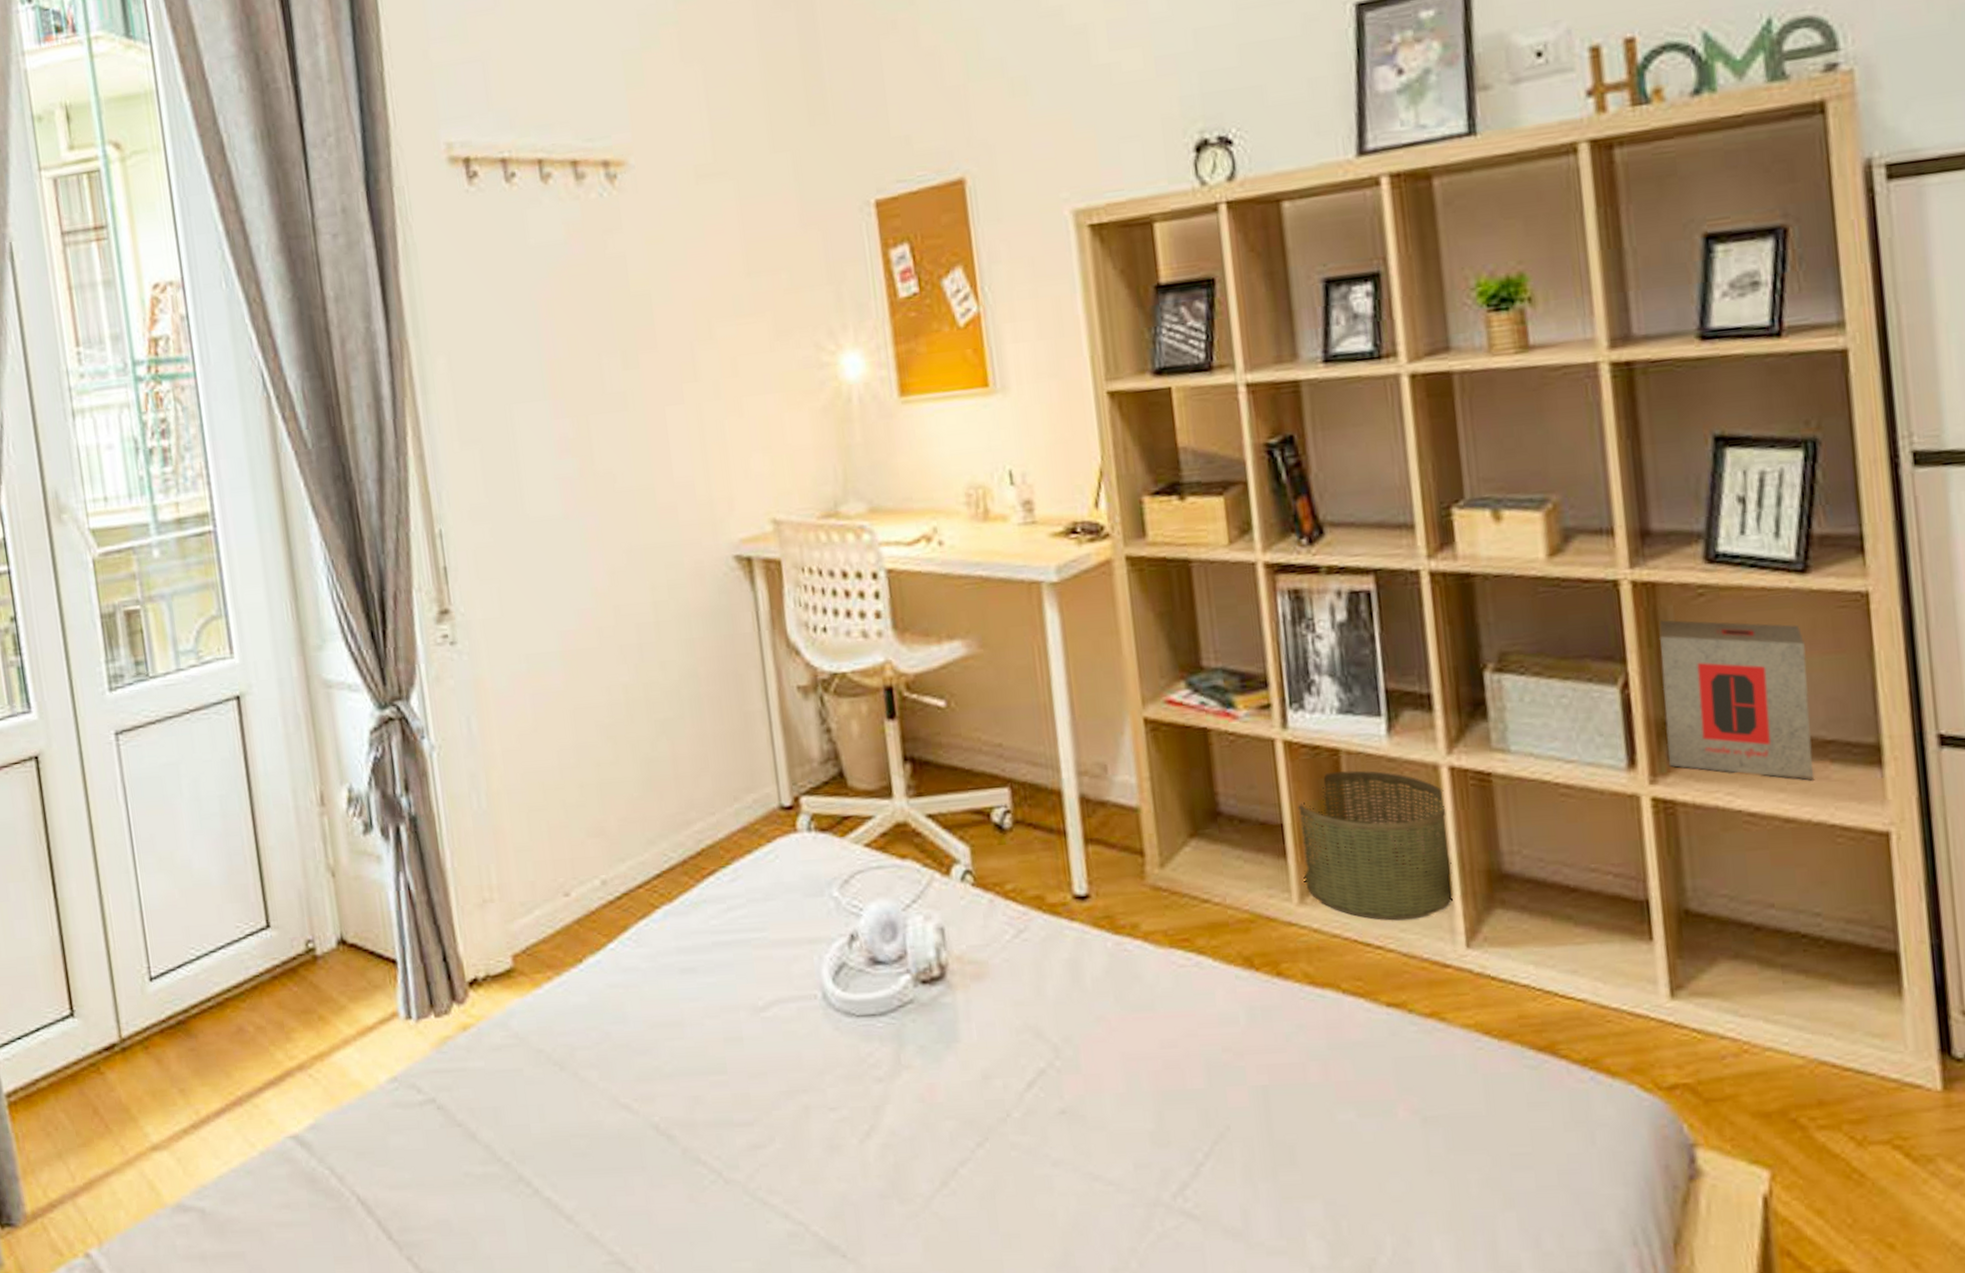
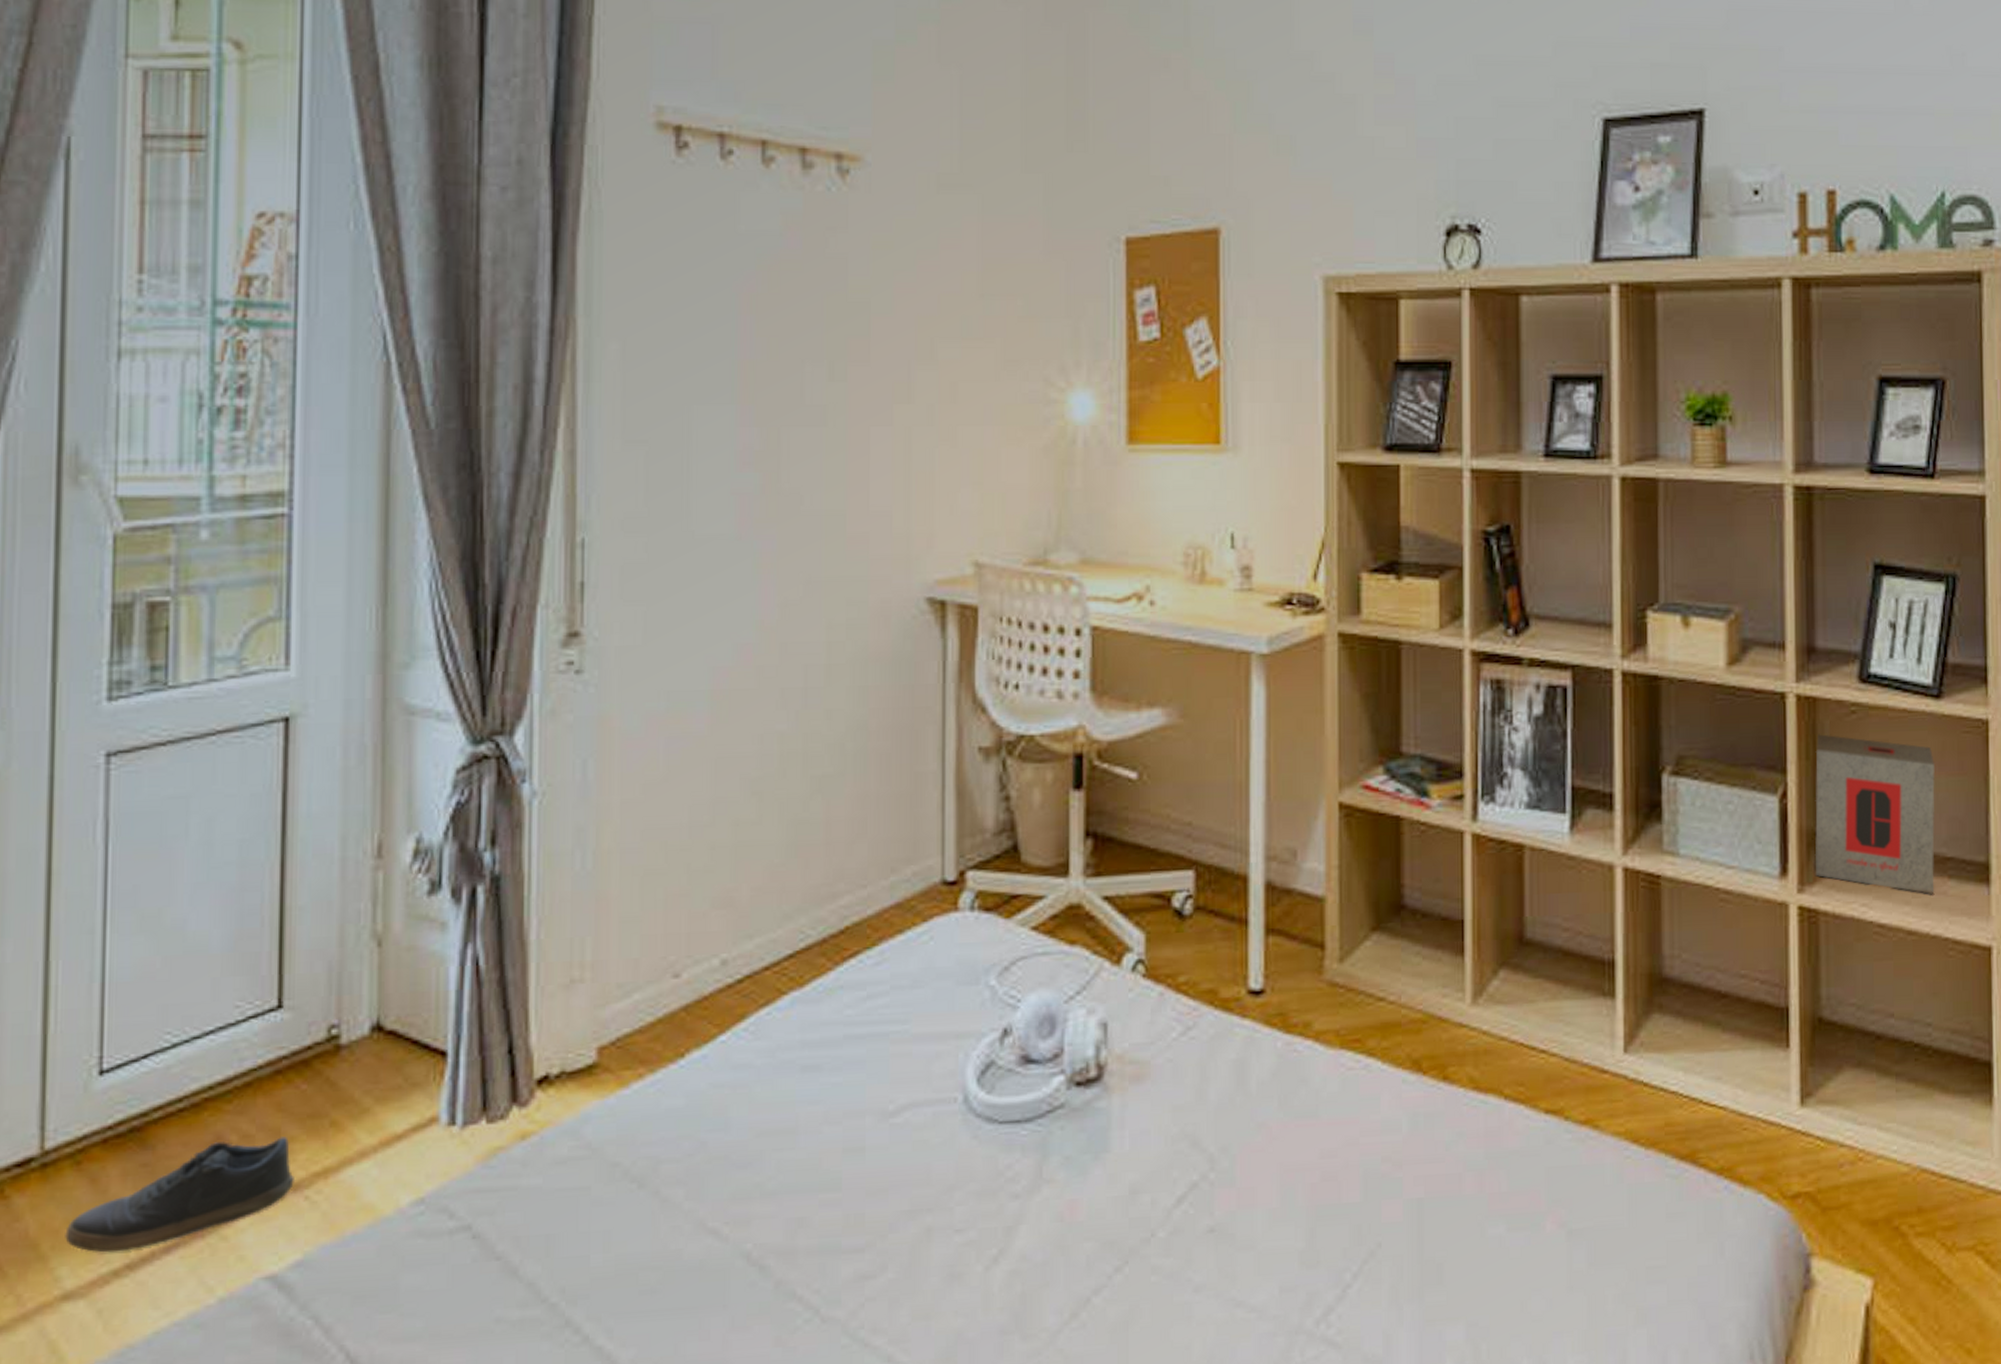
shoe: none [145,1028,300,1116] -> present [65,1136,296,1253]
basket: present [1297,770,1453,920] -> none [1479,867,1618,1023]

